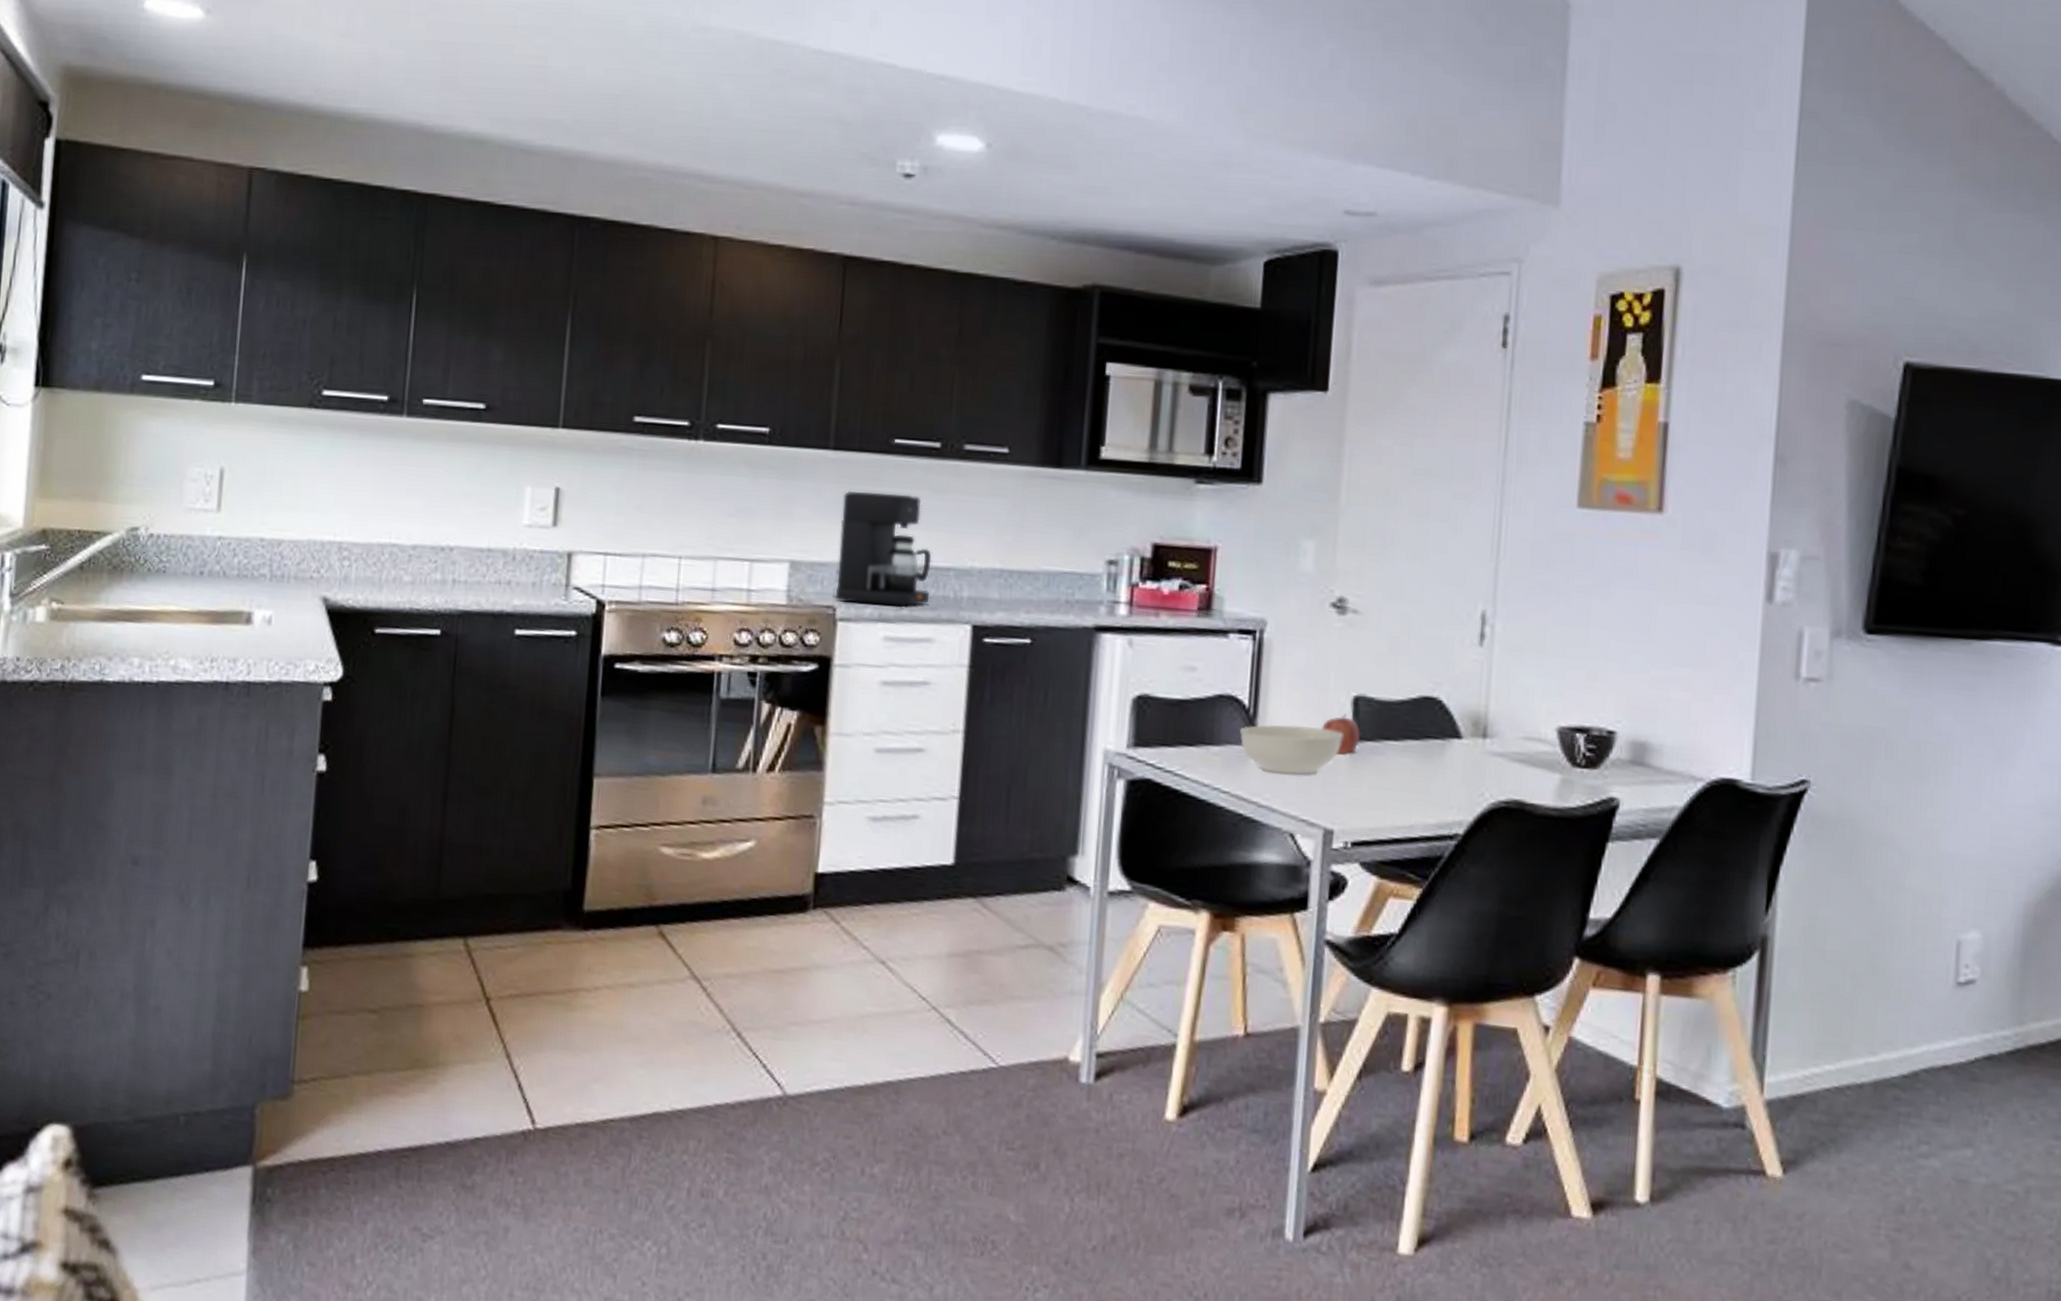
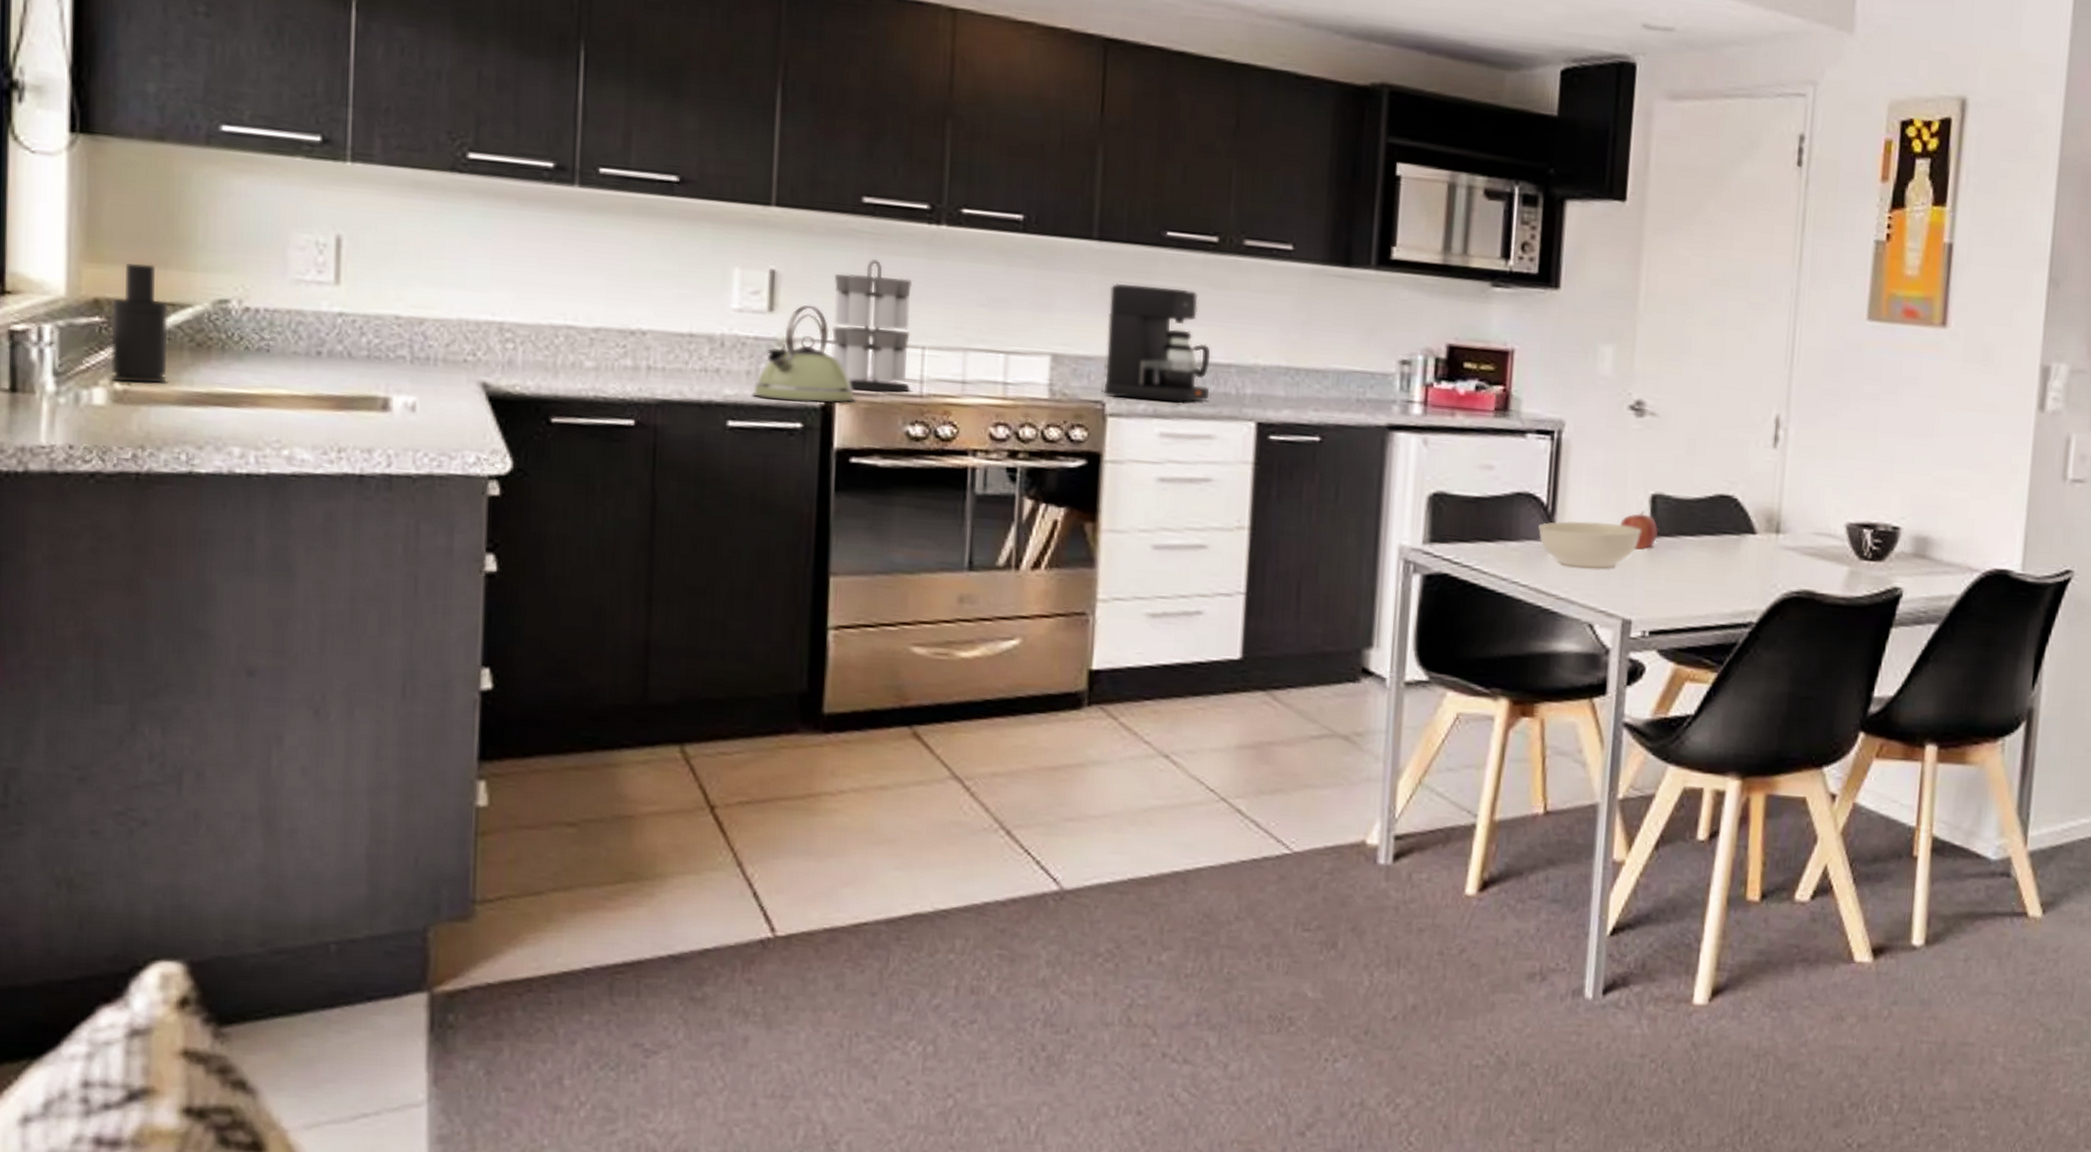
soap dispenser: none [50,497,94,603] -> present [110,263,169,384]
kettle: none [536,519,621,612] -> present [752,304,856,403]
spice rack: none [604,475,672,601] -> present [832,259,912,393]

